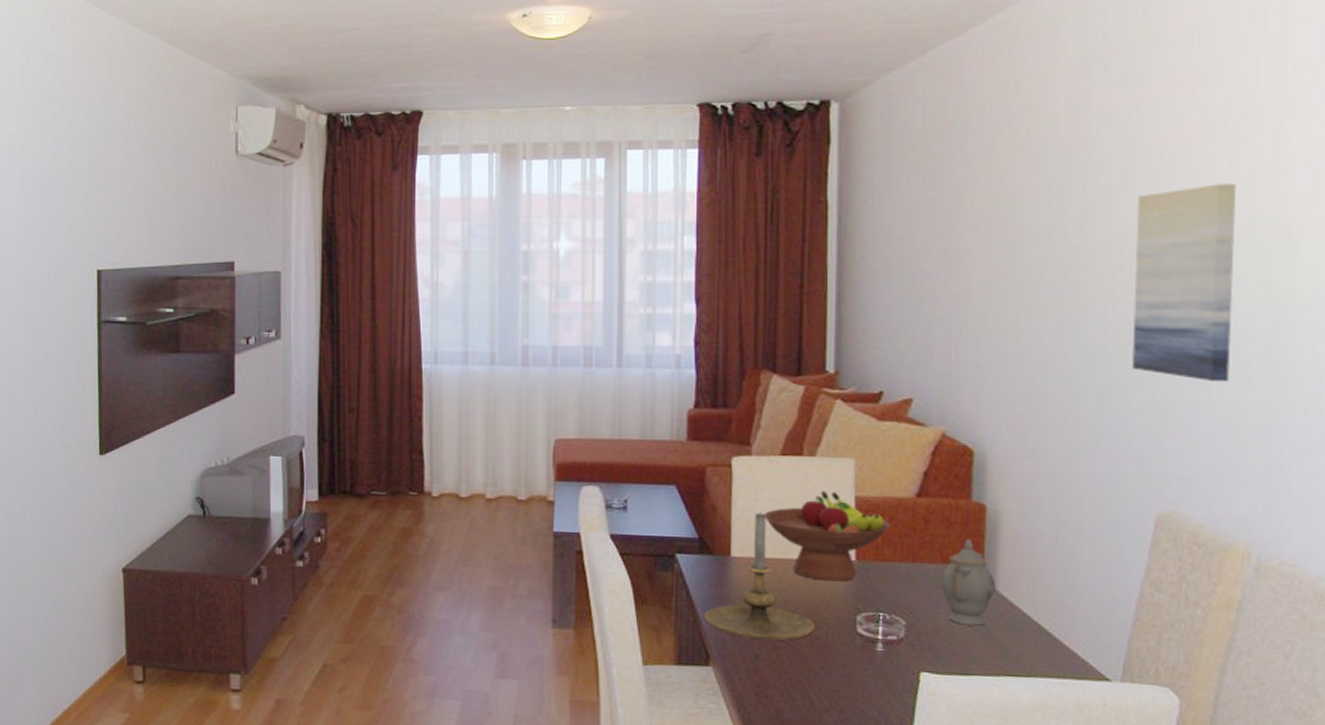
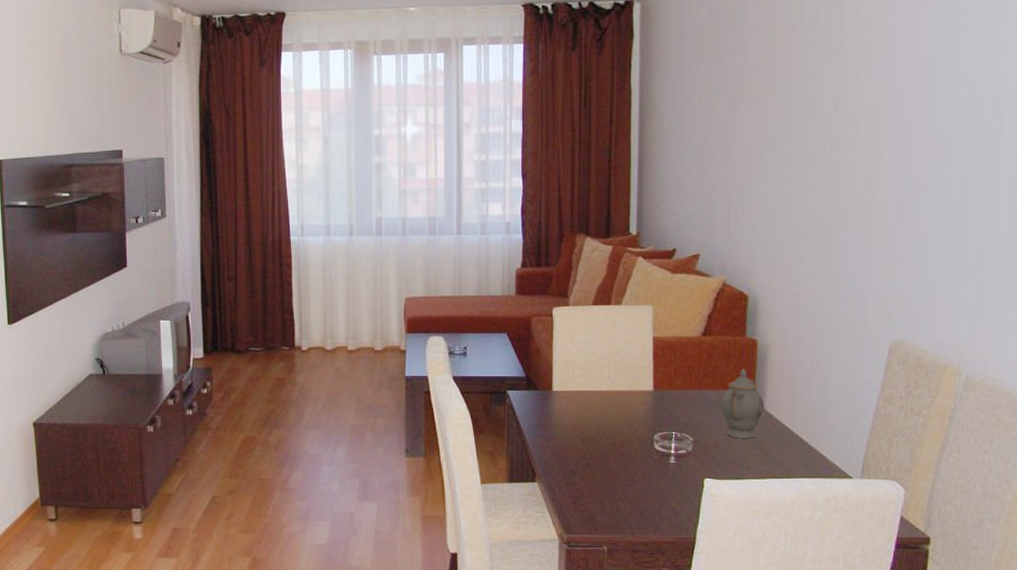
candle holder: present [705,513,815,641] -> none [531,353,620,459]
fruit bowl: present [764,490,891,582] -> none [579,333,682,408]
wall art: present [1132,184,1237,381] -> none [874,68,958,233]

